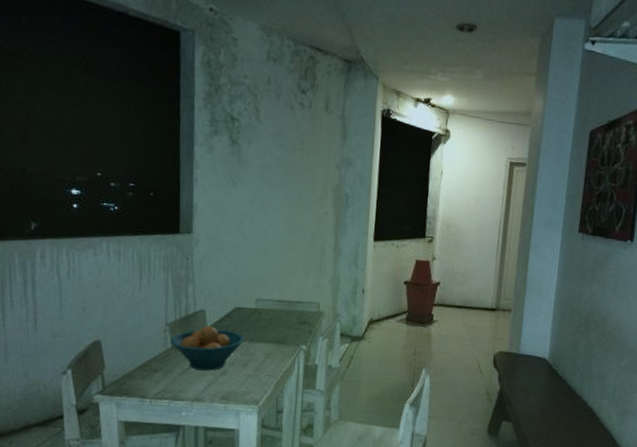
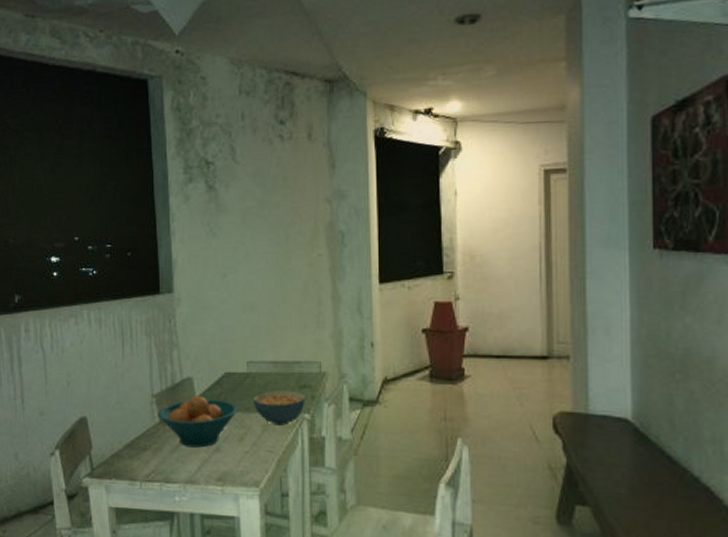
cereal bowl: none [258,325,304,354] -> present [253,390,306,425]

